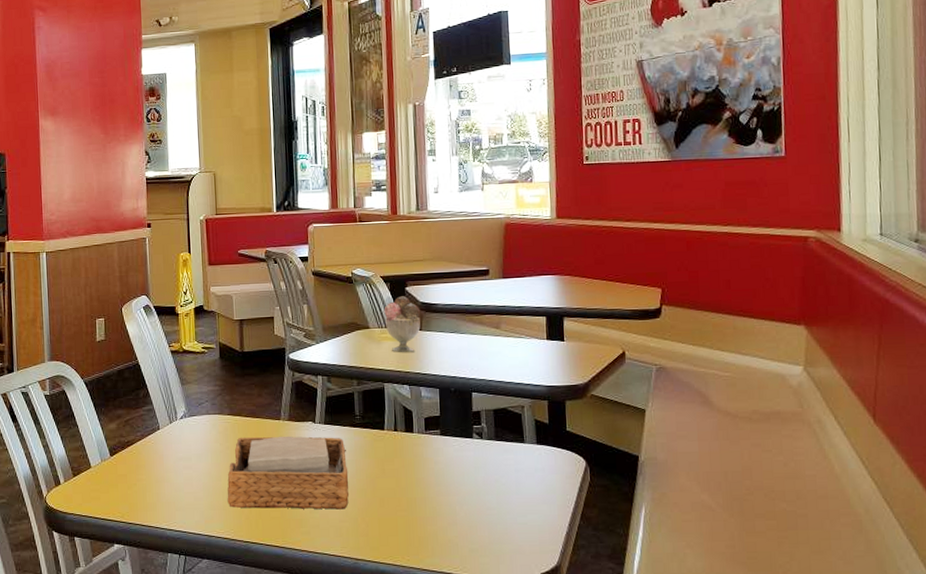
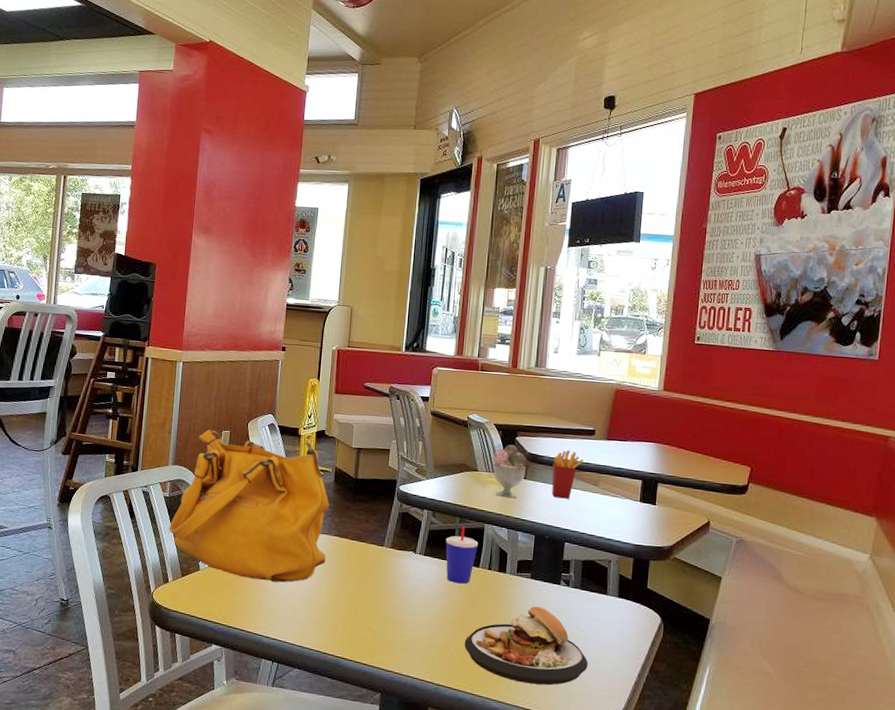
handbag: none [53,319,222,471] -> present [168,429,329,583]
napkin holder: present [227,436,349,510] -> none [324,558,441,637]
beverage cup: none [345,387,381,450] -> present [445,525,479,584]
burger: none [379,463,514,547] -> present [464,606,588,686]
french fries: none [448,294,481,347] -> present [551,449,584,499]

